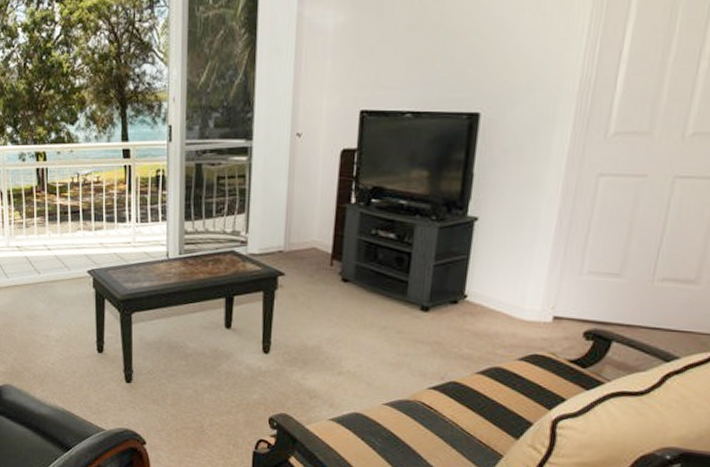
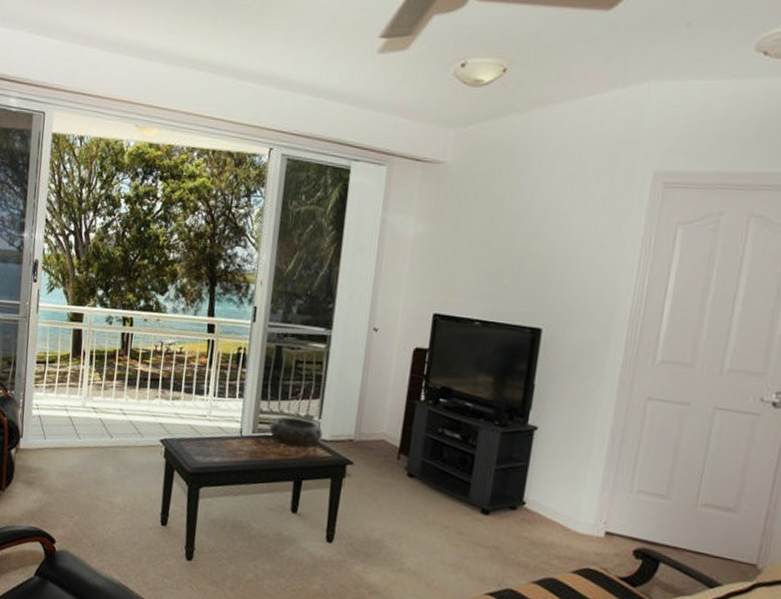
decorative bowl: none [195,234,251,264] -> present [268,416,323,447]

